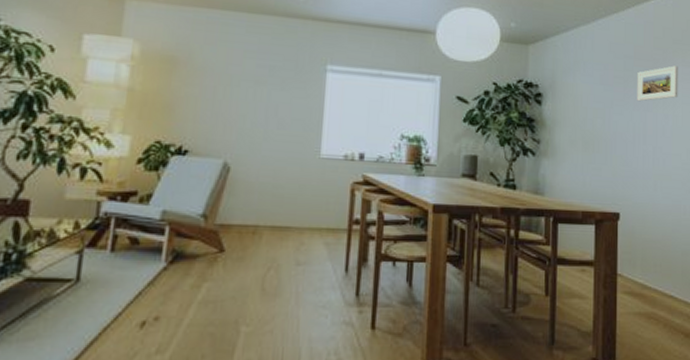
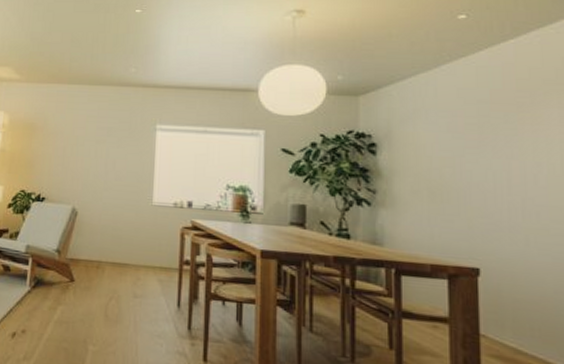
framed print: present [637,65,678,102] -> none [495,108,554,149]

